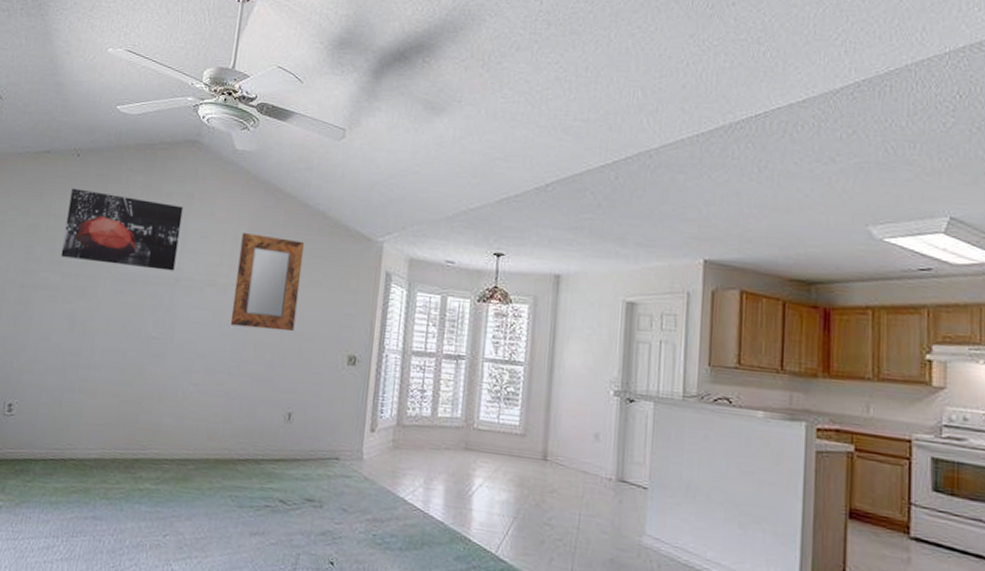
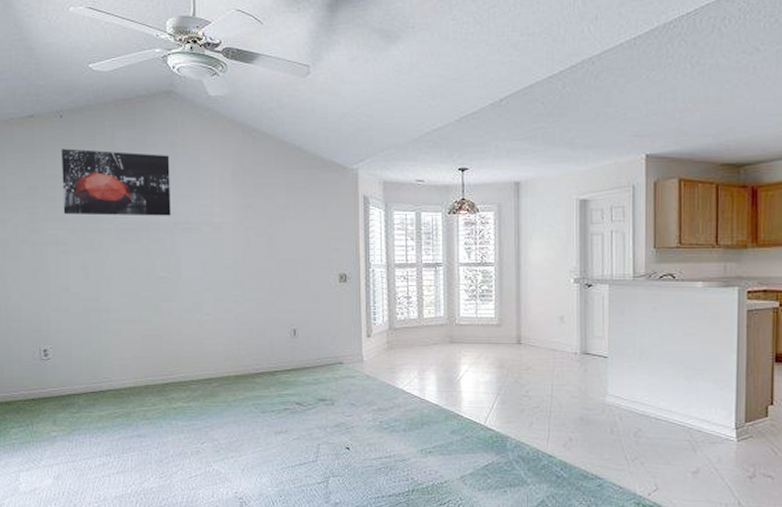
home mirror: present [230,233,305,332] -> none [228,174,288,259]

